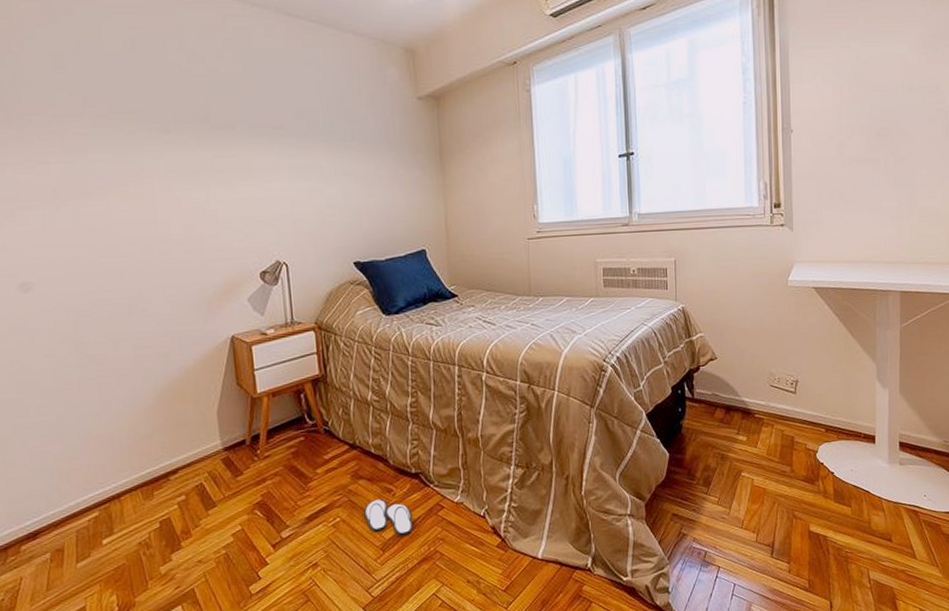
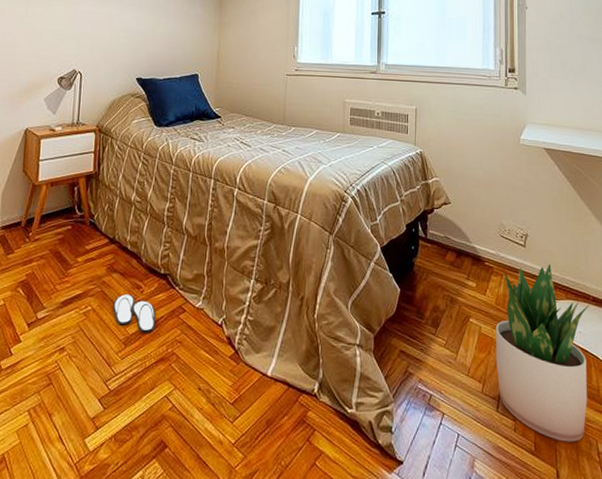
planter: none [767,407,861,575] -> present [495,264,589,442]

